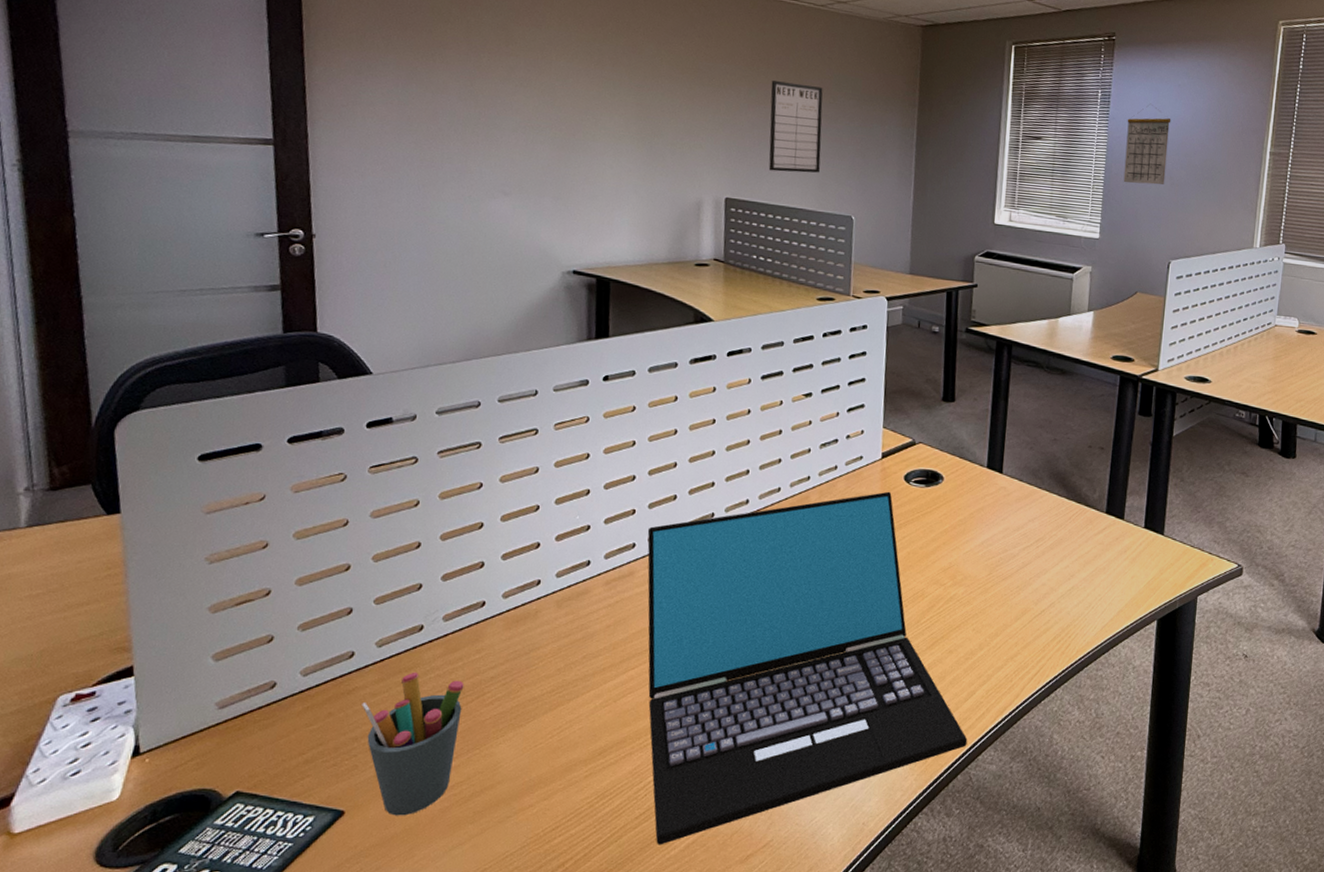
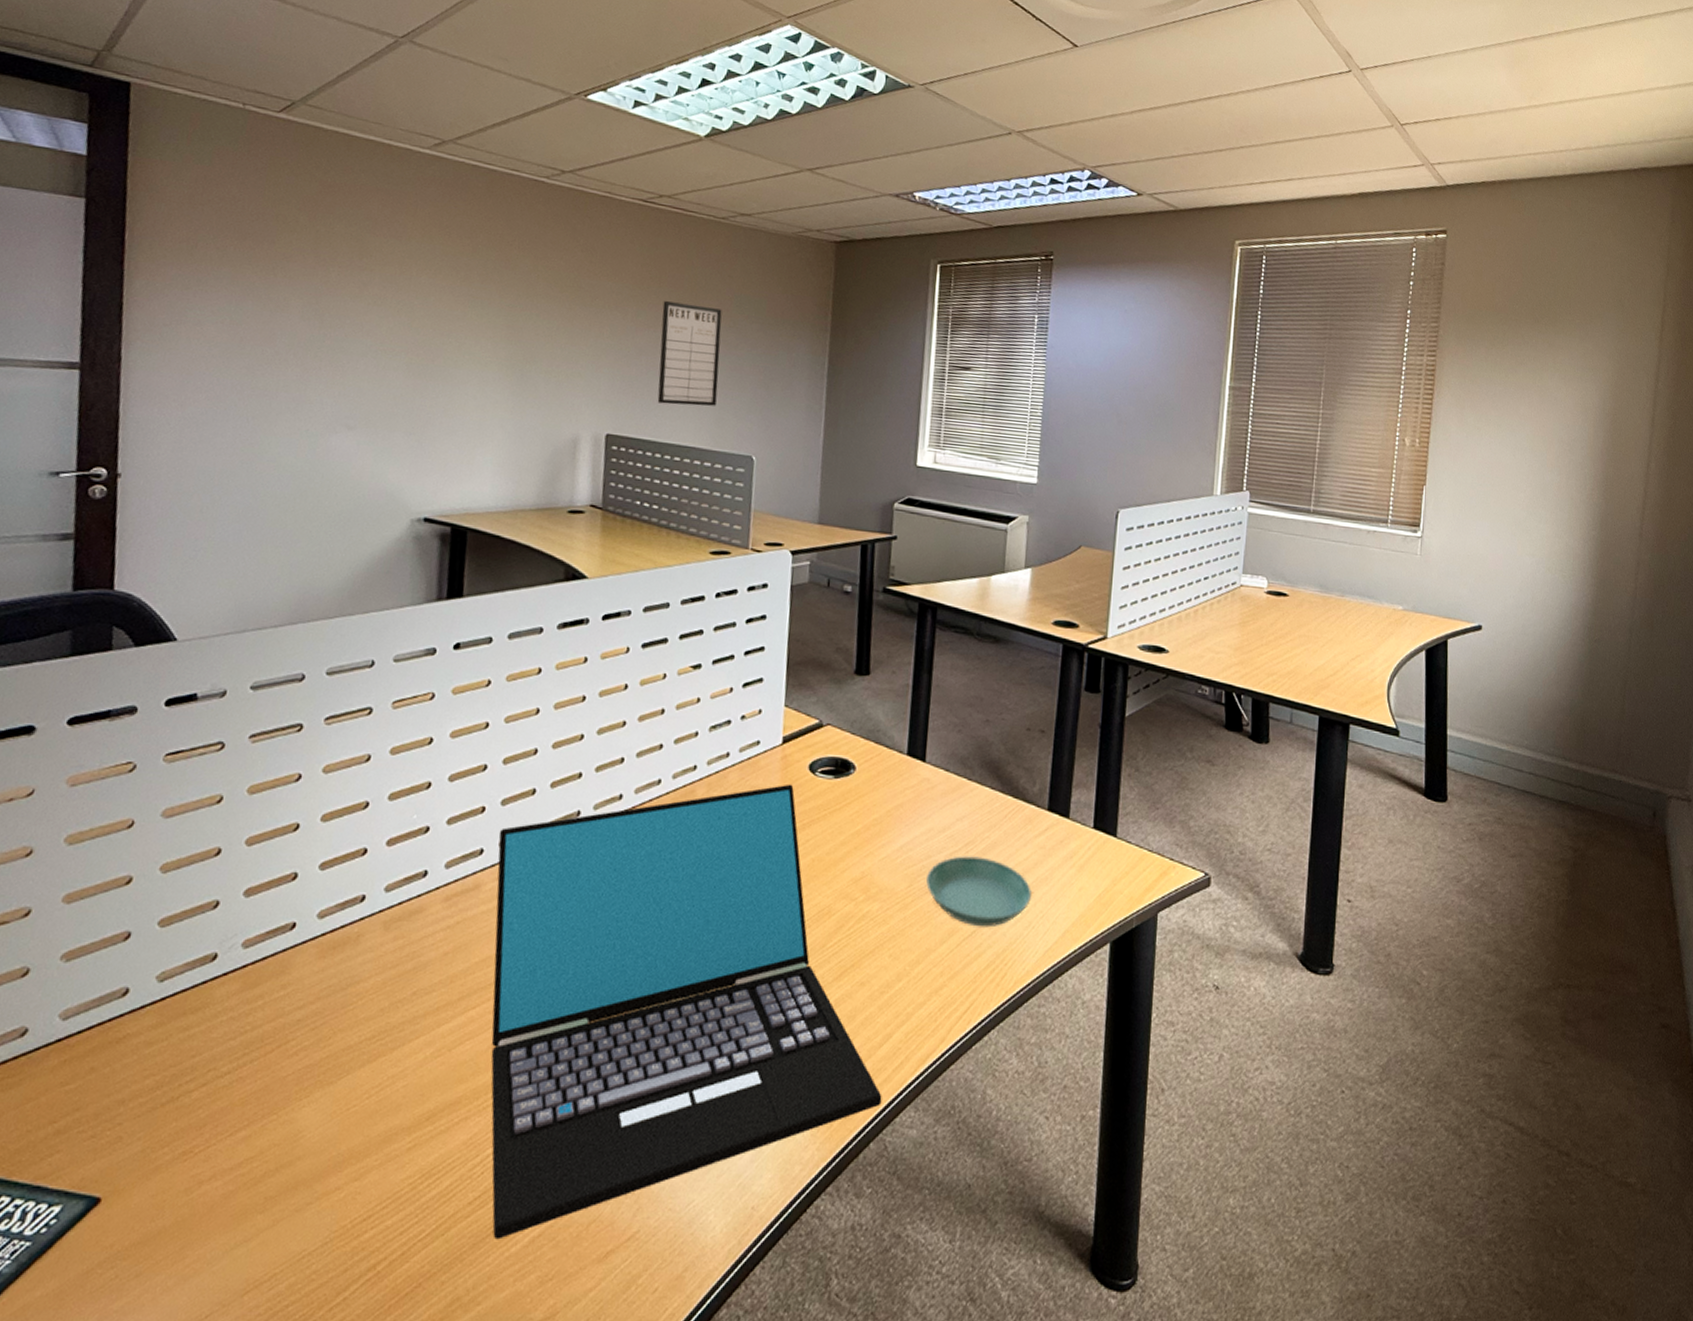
pen holder: present [361,672,464,816] -> none [133,1013,264,1204]
saucer: none [1003,550,1091,608] -> present [926,856,1031,927]
calendar: present [1123,103,1171,185] -> none [1064,330,1118,423]

